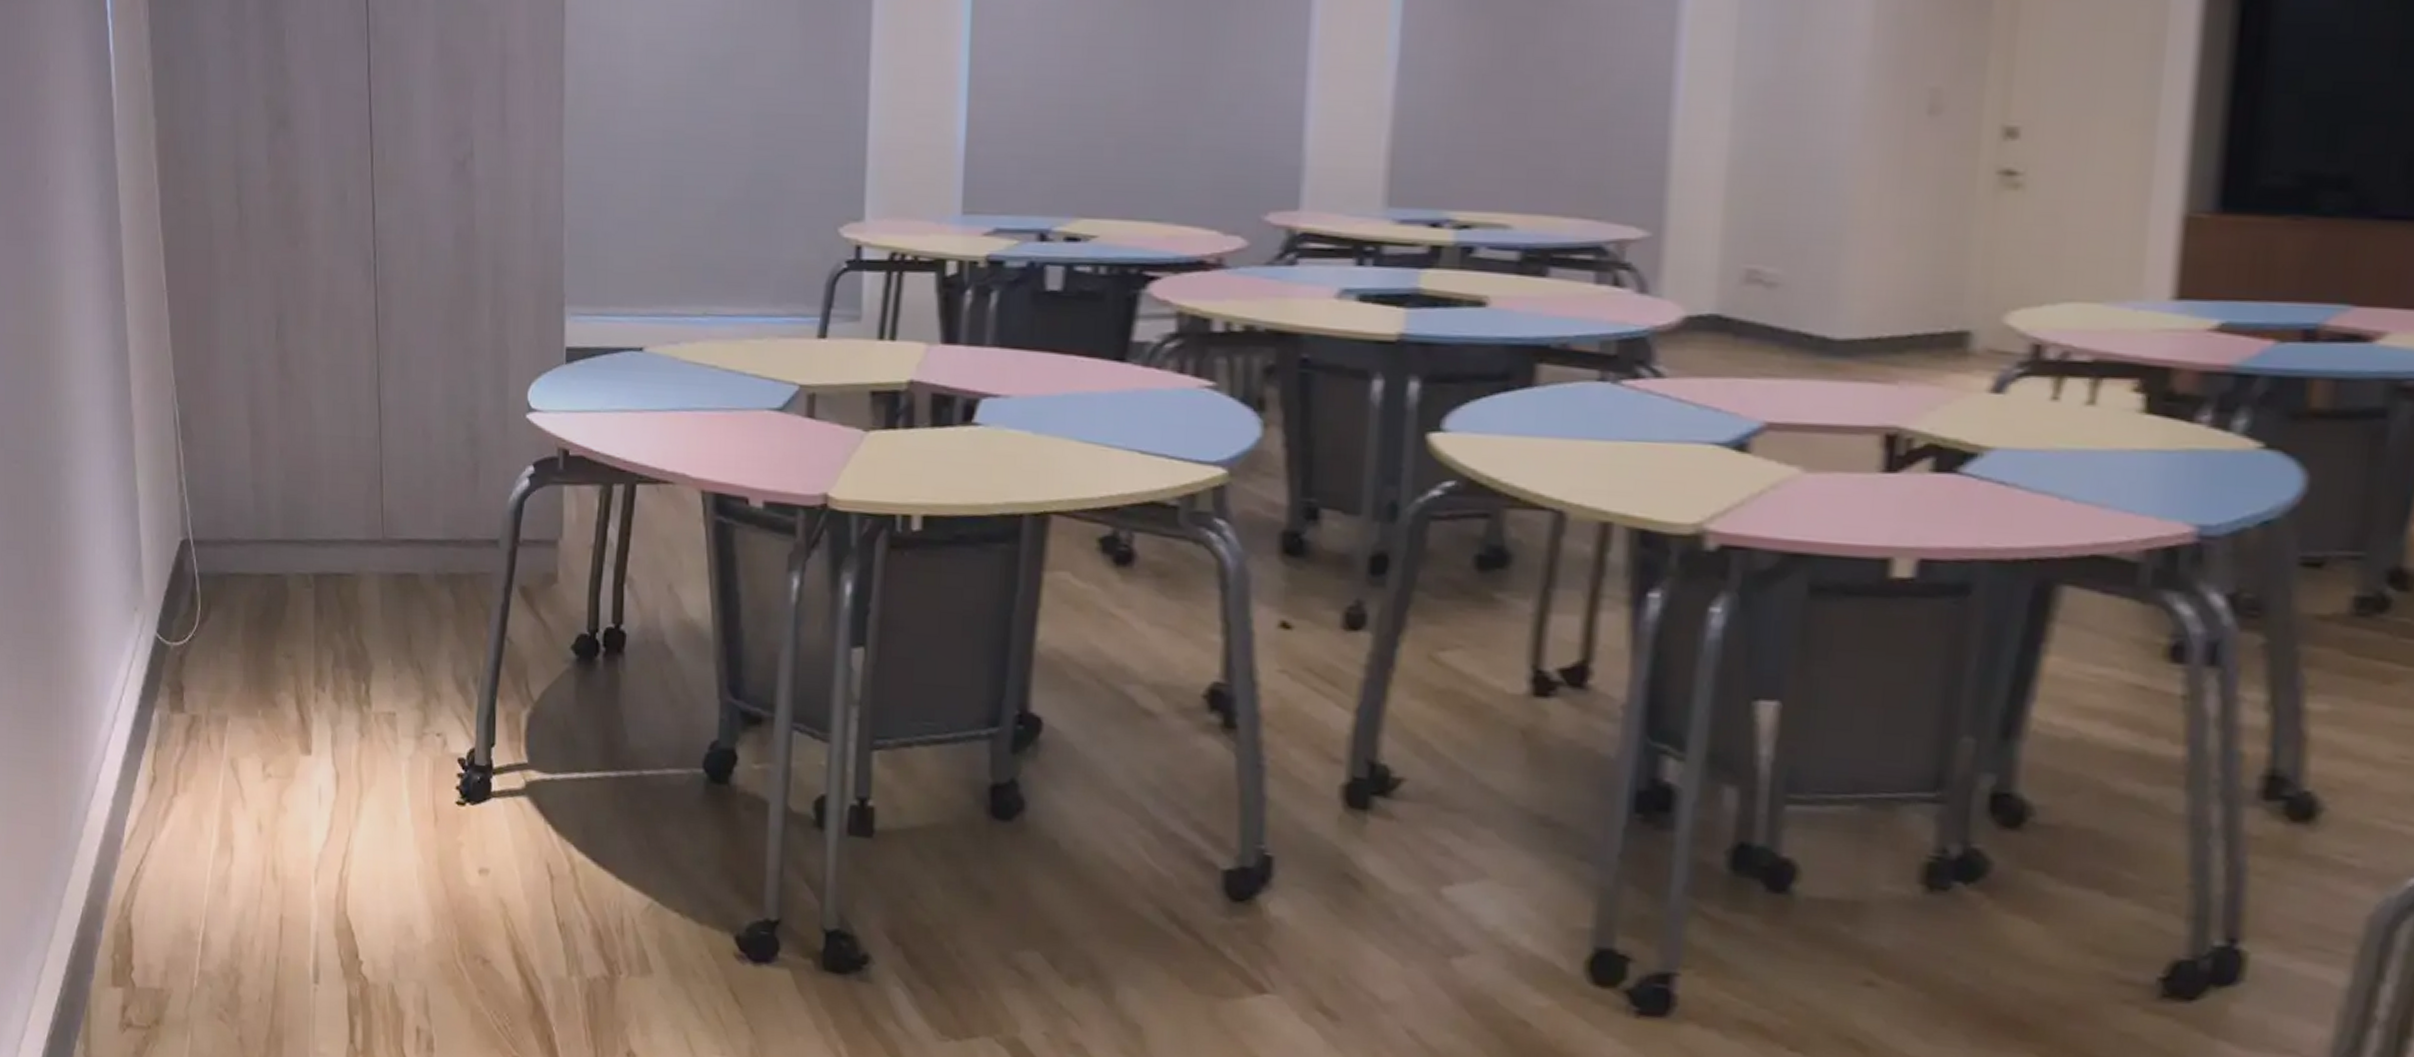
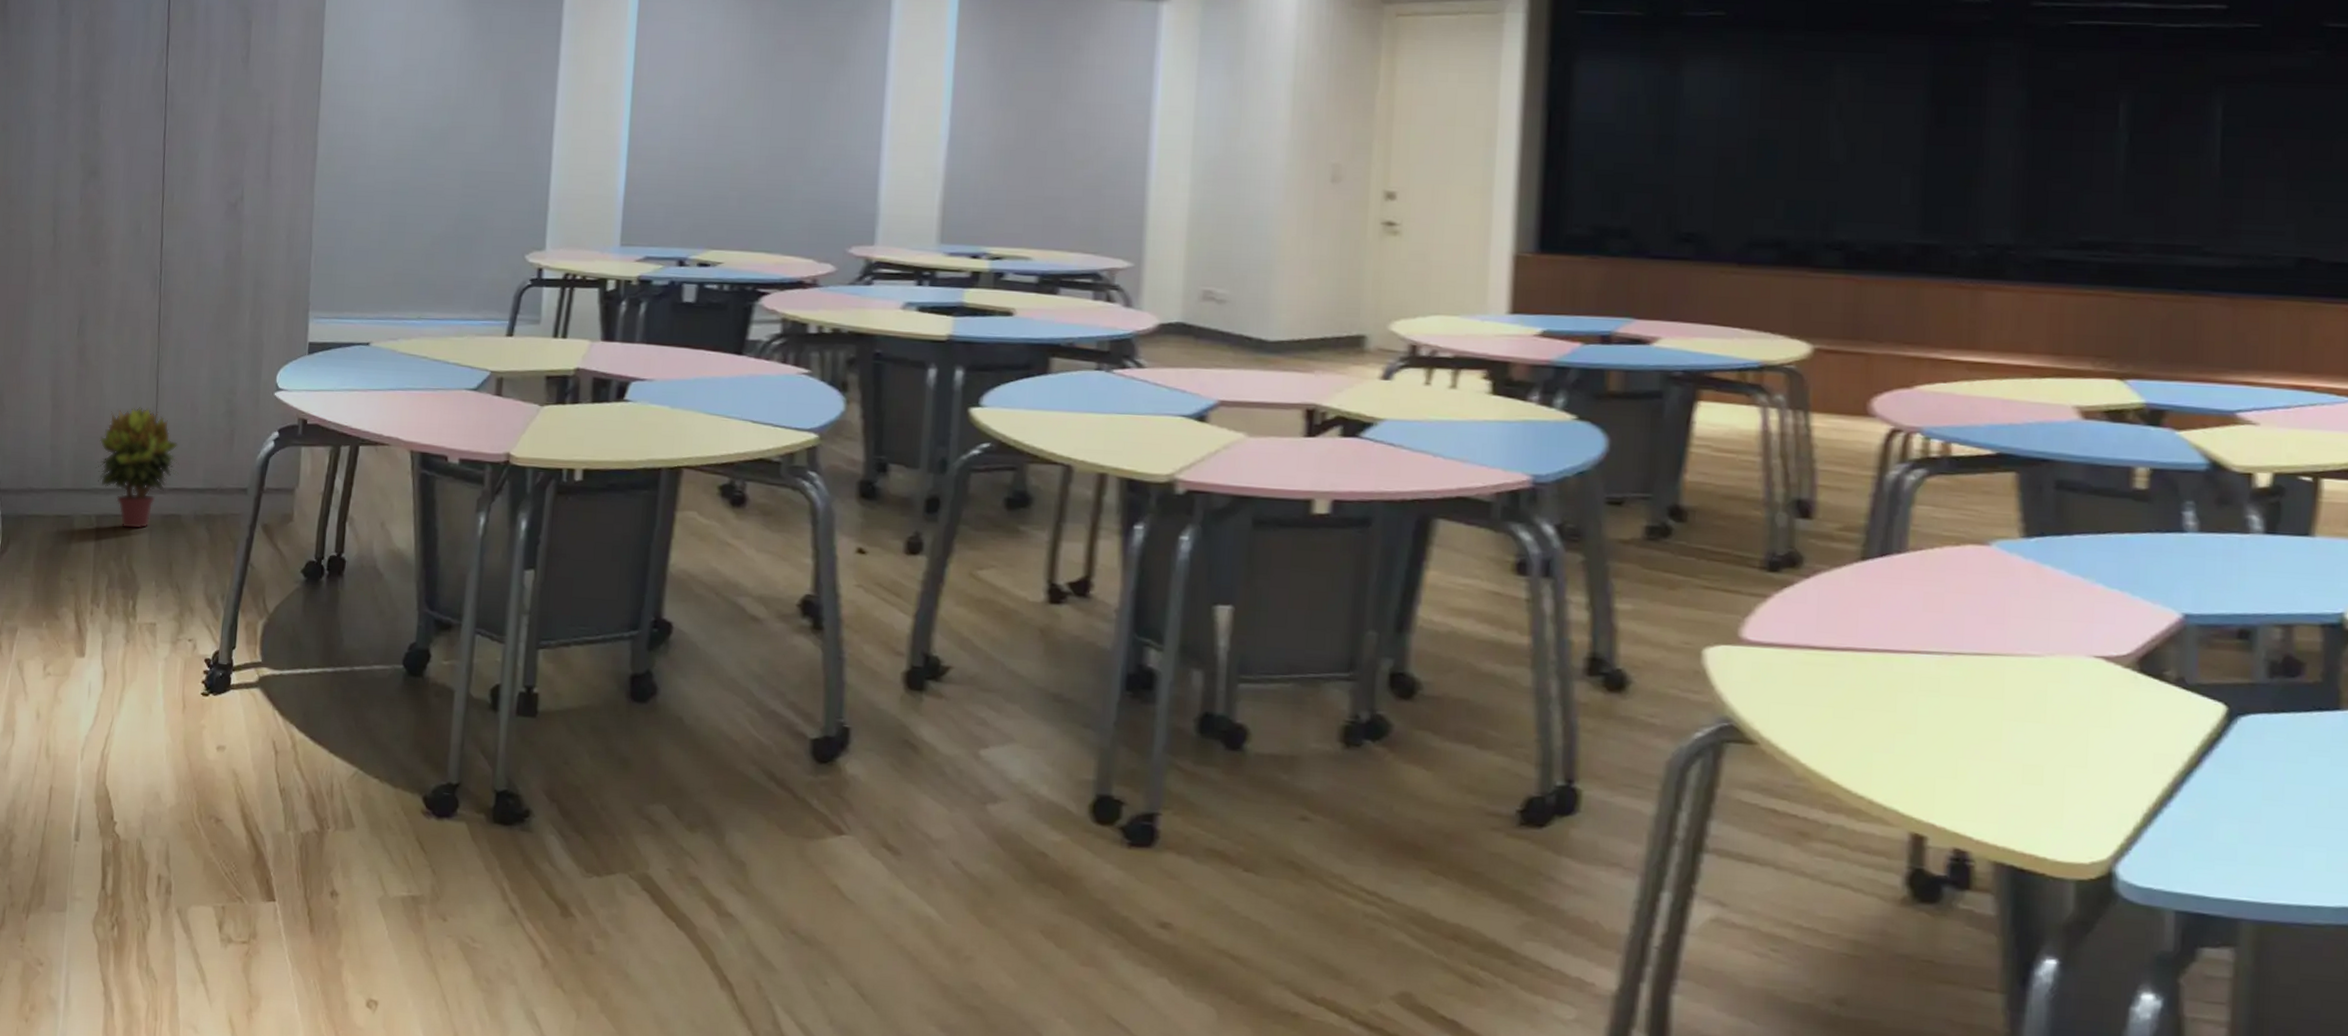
potted plant: none [308,432,413,592] -> present [95,406,179,529]

